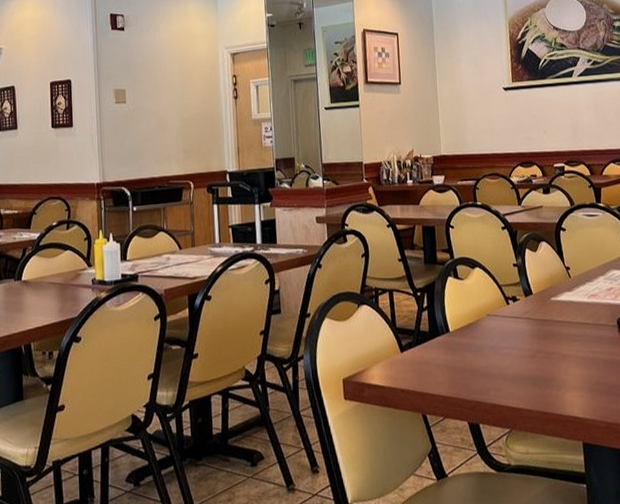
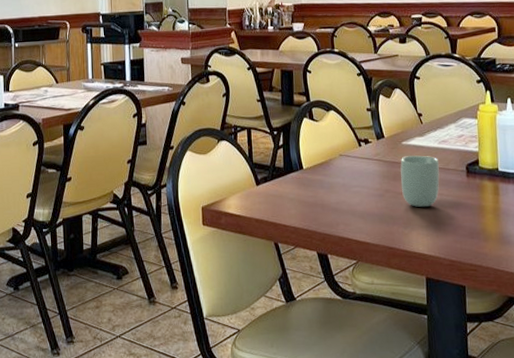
cup: none [550,311,591,367] -> present [400,155,440,208]

